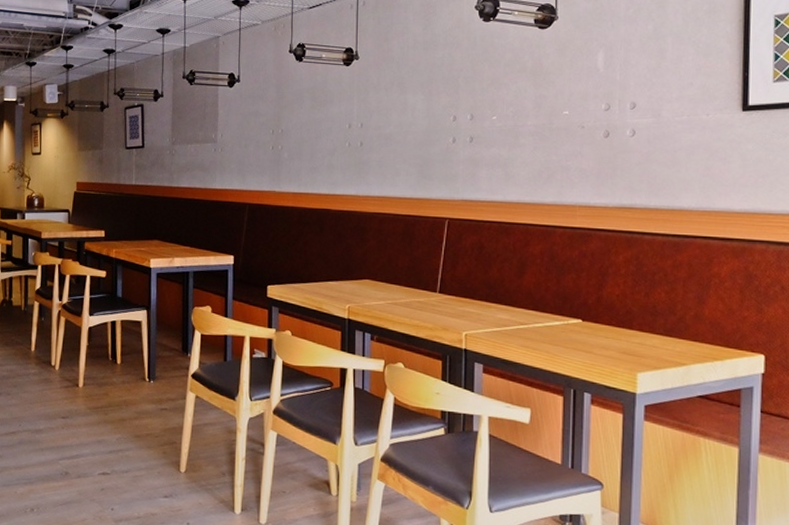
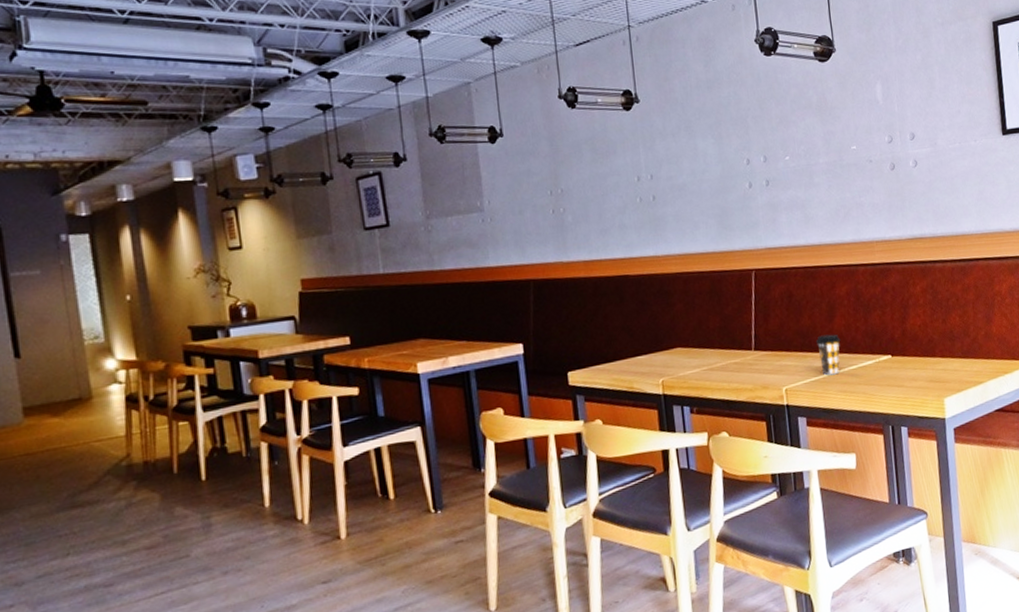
coffee cup: none [503,289,529,329] -> present [816,334,841,376]

